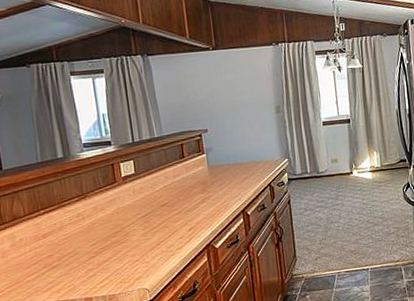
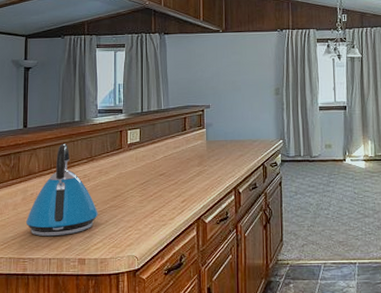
kettle: none [19,183,100,281] -> present [26,143,98,237]

